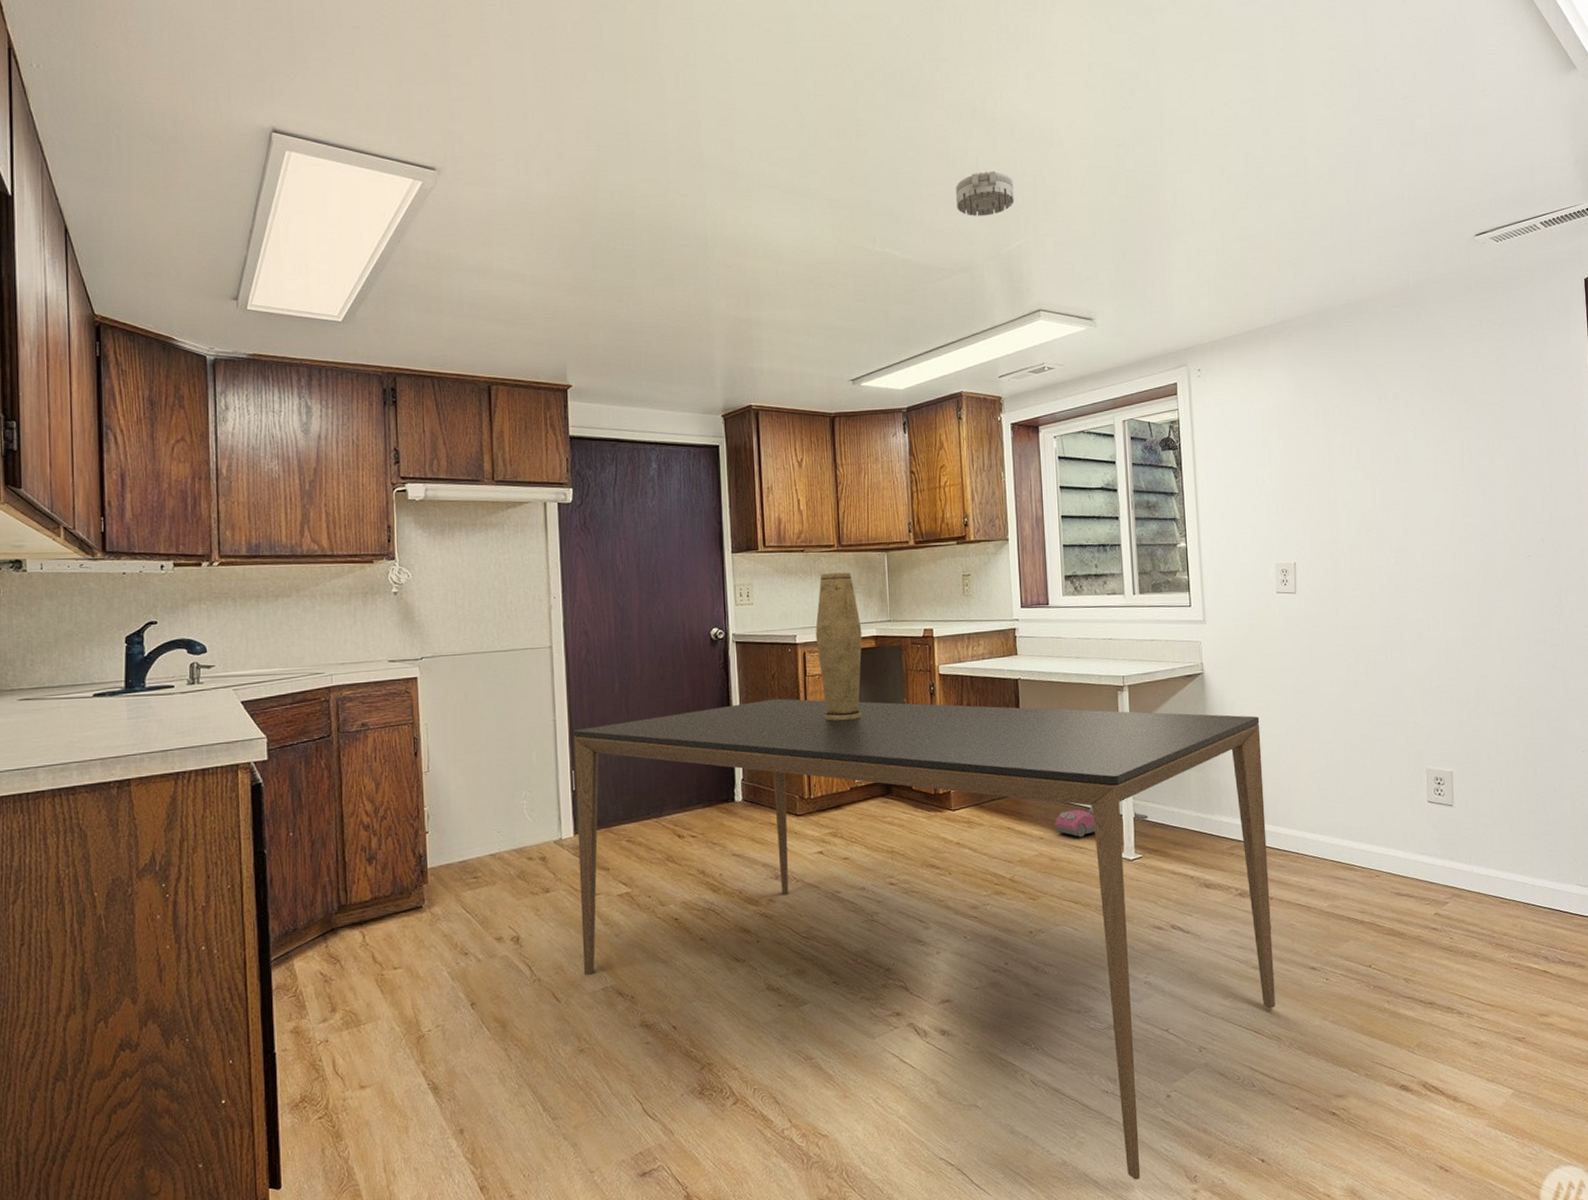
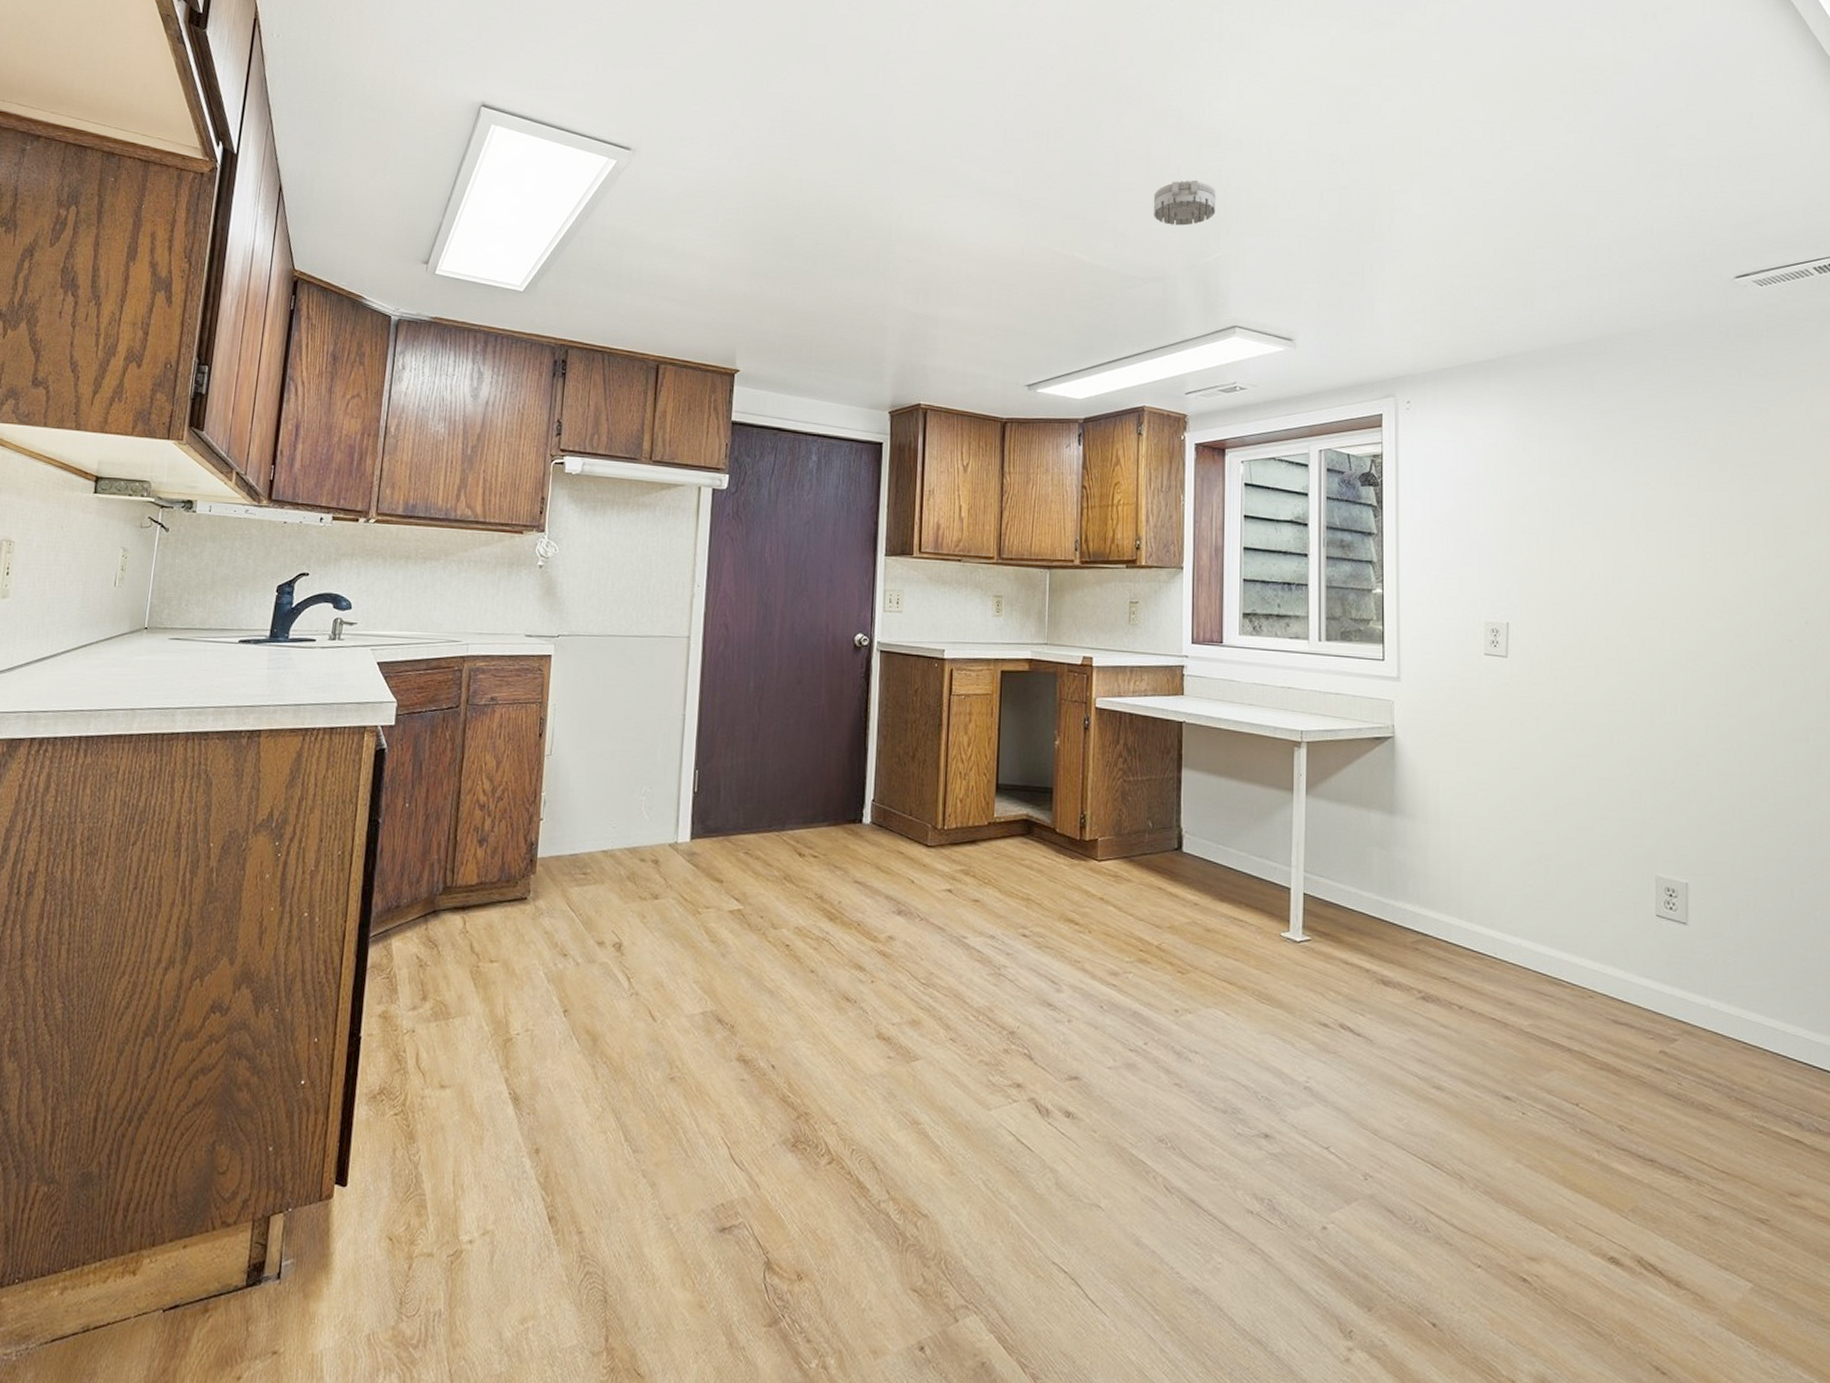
dining table: present [573,698,1276,1180] -> none [684,715,1460,1325]
vase: present [816,572,862,721] -> none [965,586,1016,747]
vacuum cleaner: present [1055,799,1148,838] -> none [1213,870,1320,909]

